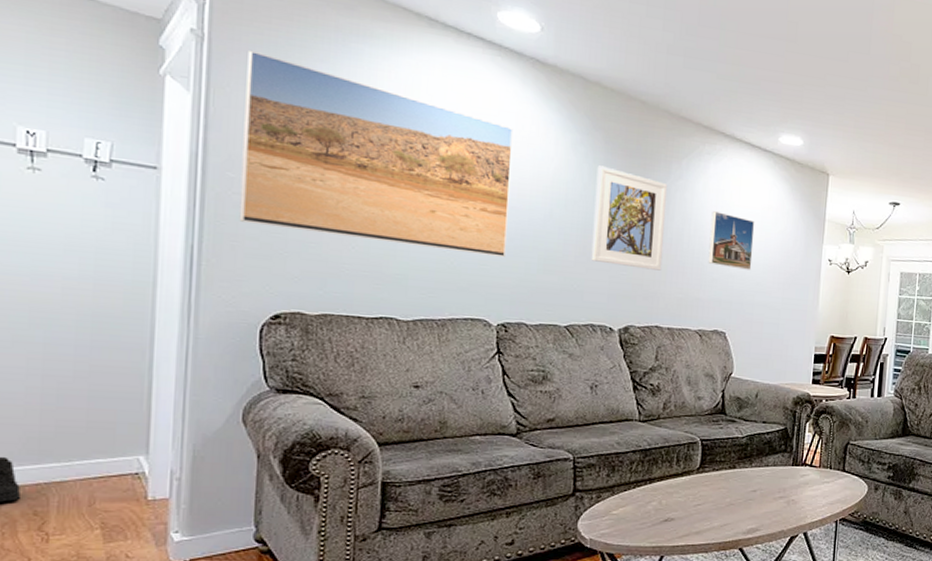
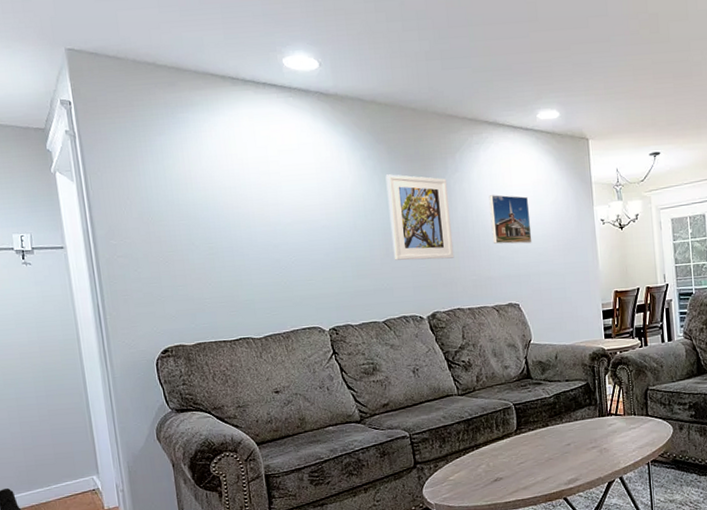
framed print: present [239,50,514,258] -> none [107,137,325,279]

